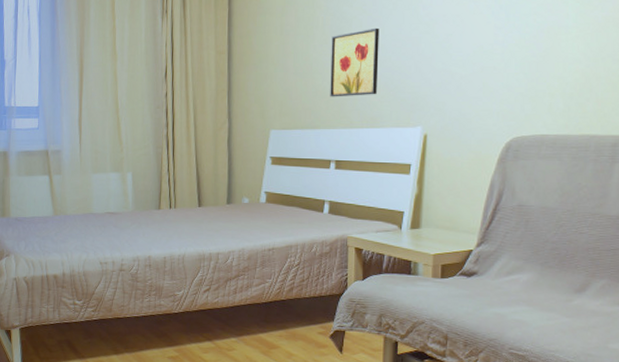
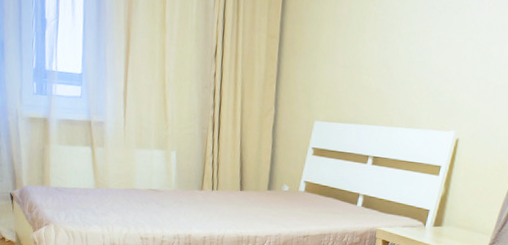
wall art: present [330,27,379,97] -> none [374,28,428,96]

